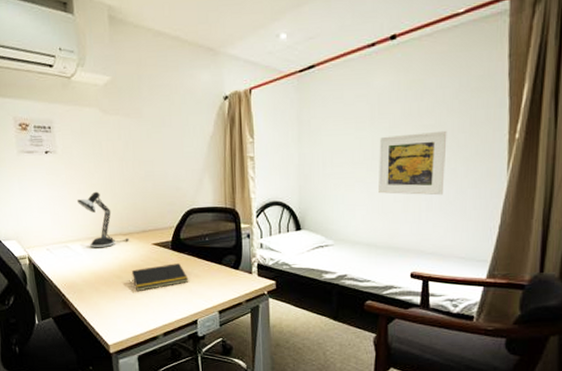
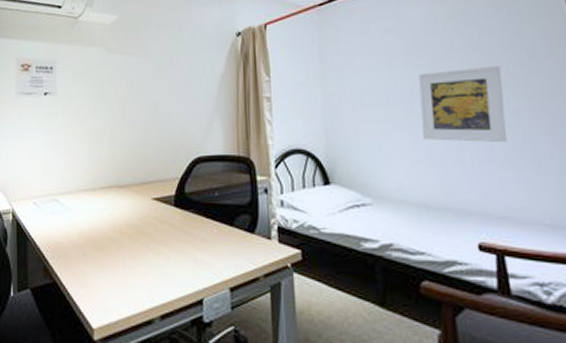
desk lamp: present [77,191,130,247] -> none [73,136,127,201]
notepad: present [131,263,189,291] -> none [126,223,194,258]

